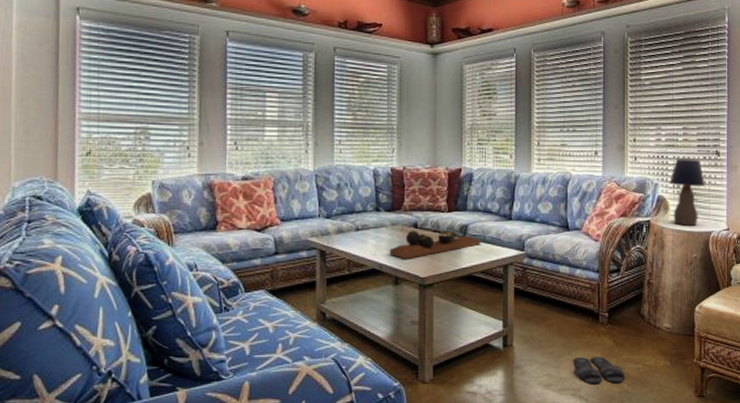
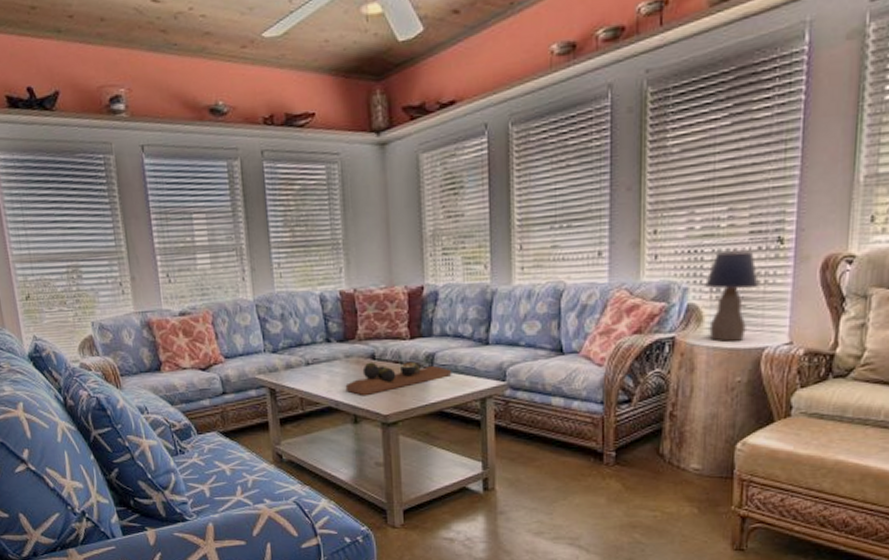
slippers: present [573,356,624,384] -> none [570,501,636,533]

